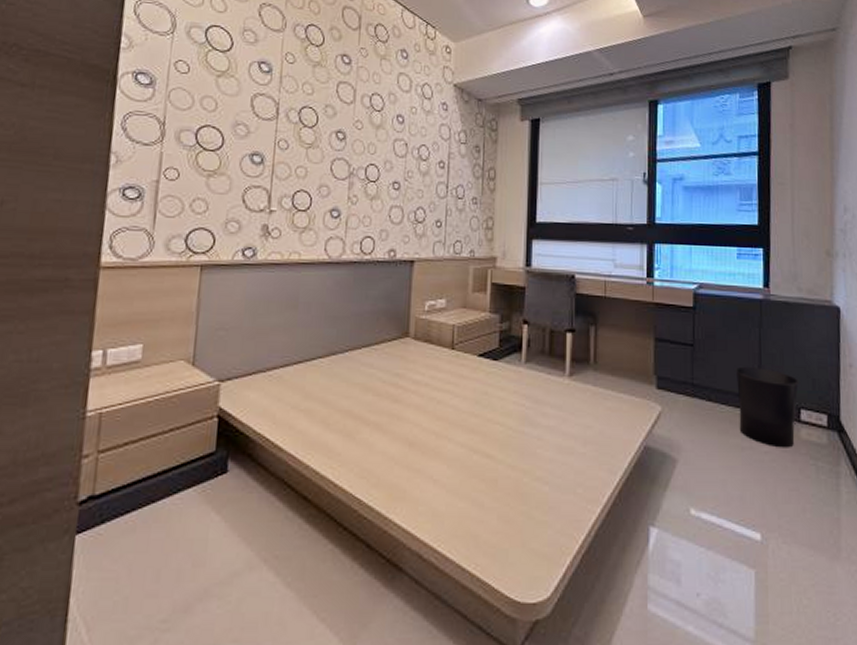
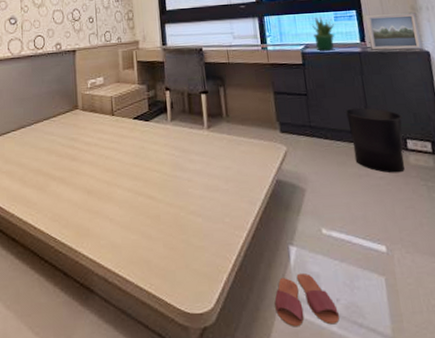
slippers: none [624,560,697,625] -> present [274,273,339,327]
planter: none [709,251,738,294] -> present [311,16,336,51]
picture frame: none [773,256,833,304] -> present [365,12,423,51]

